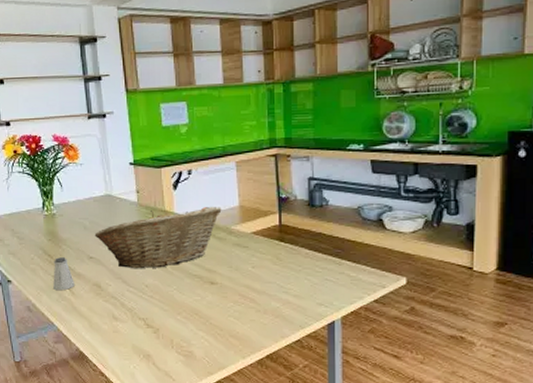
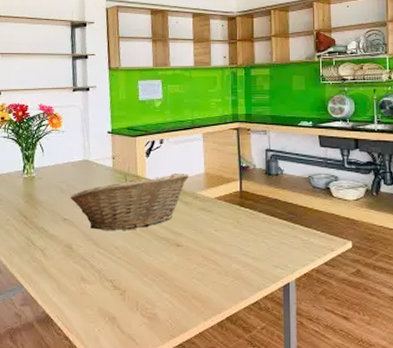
saltshaker: present [53,257,75,291] -> none [26,219,47,252]

